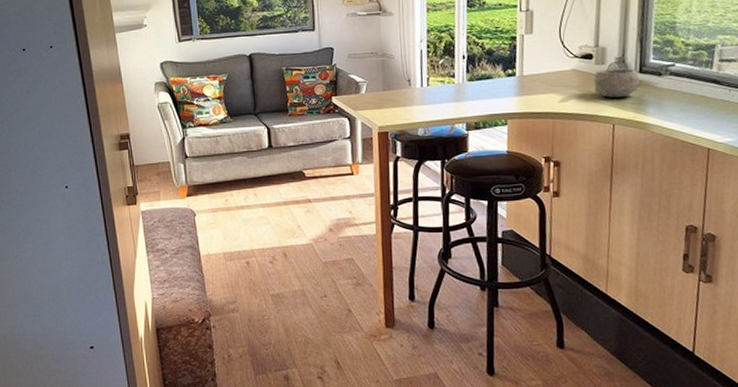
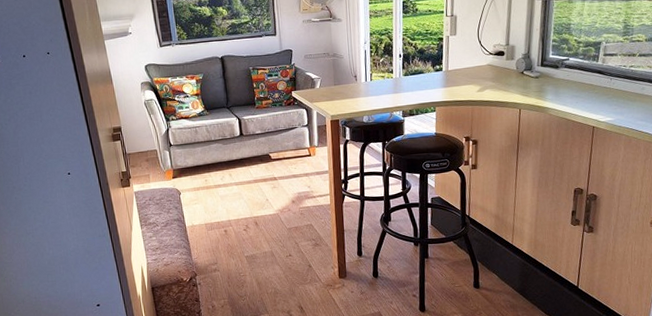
bowl: present [593,68,639,98] -> none [504,62,541,88]

